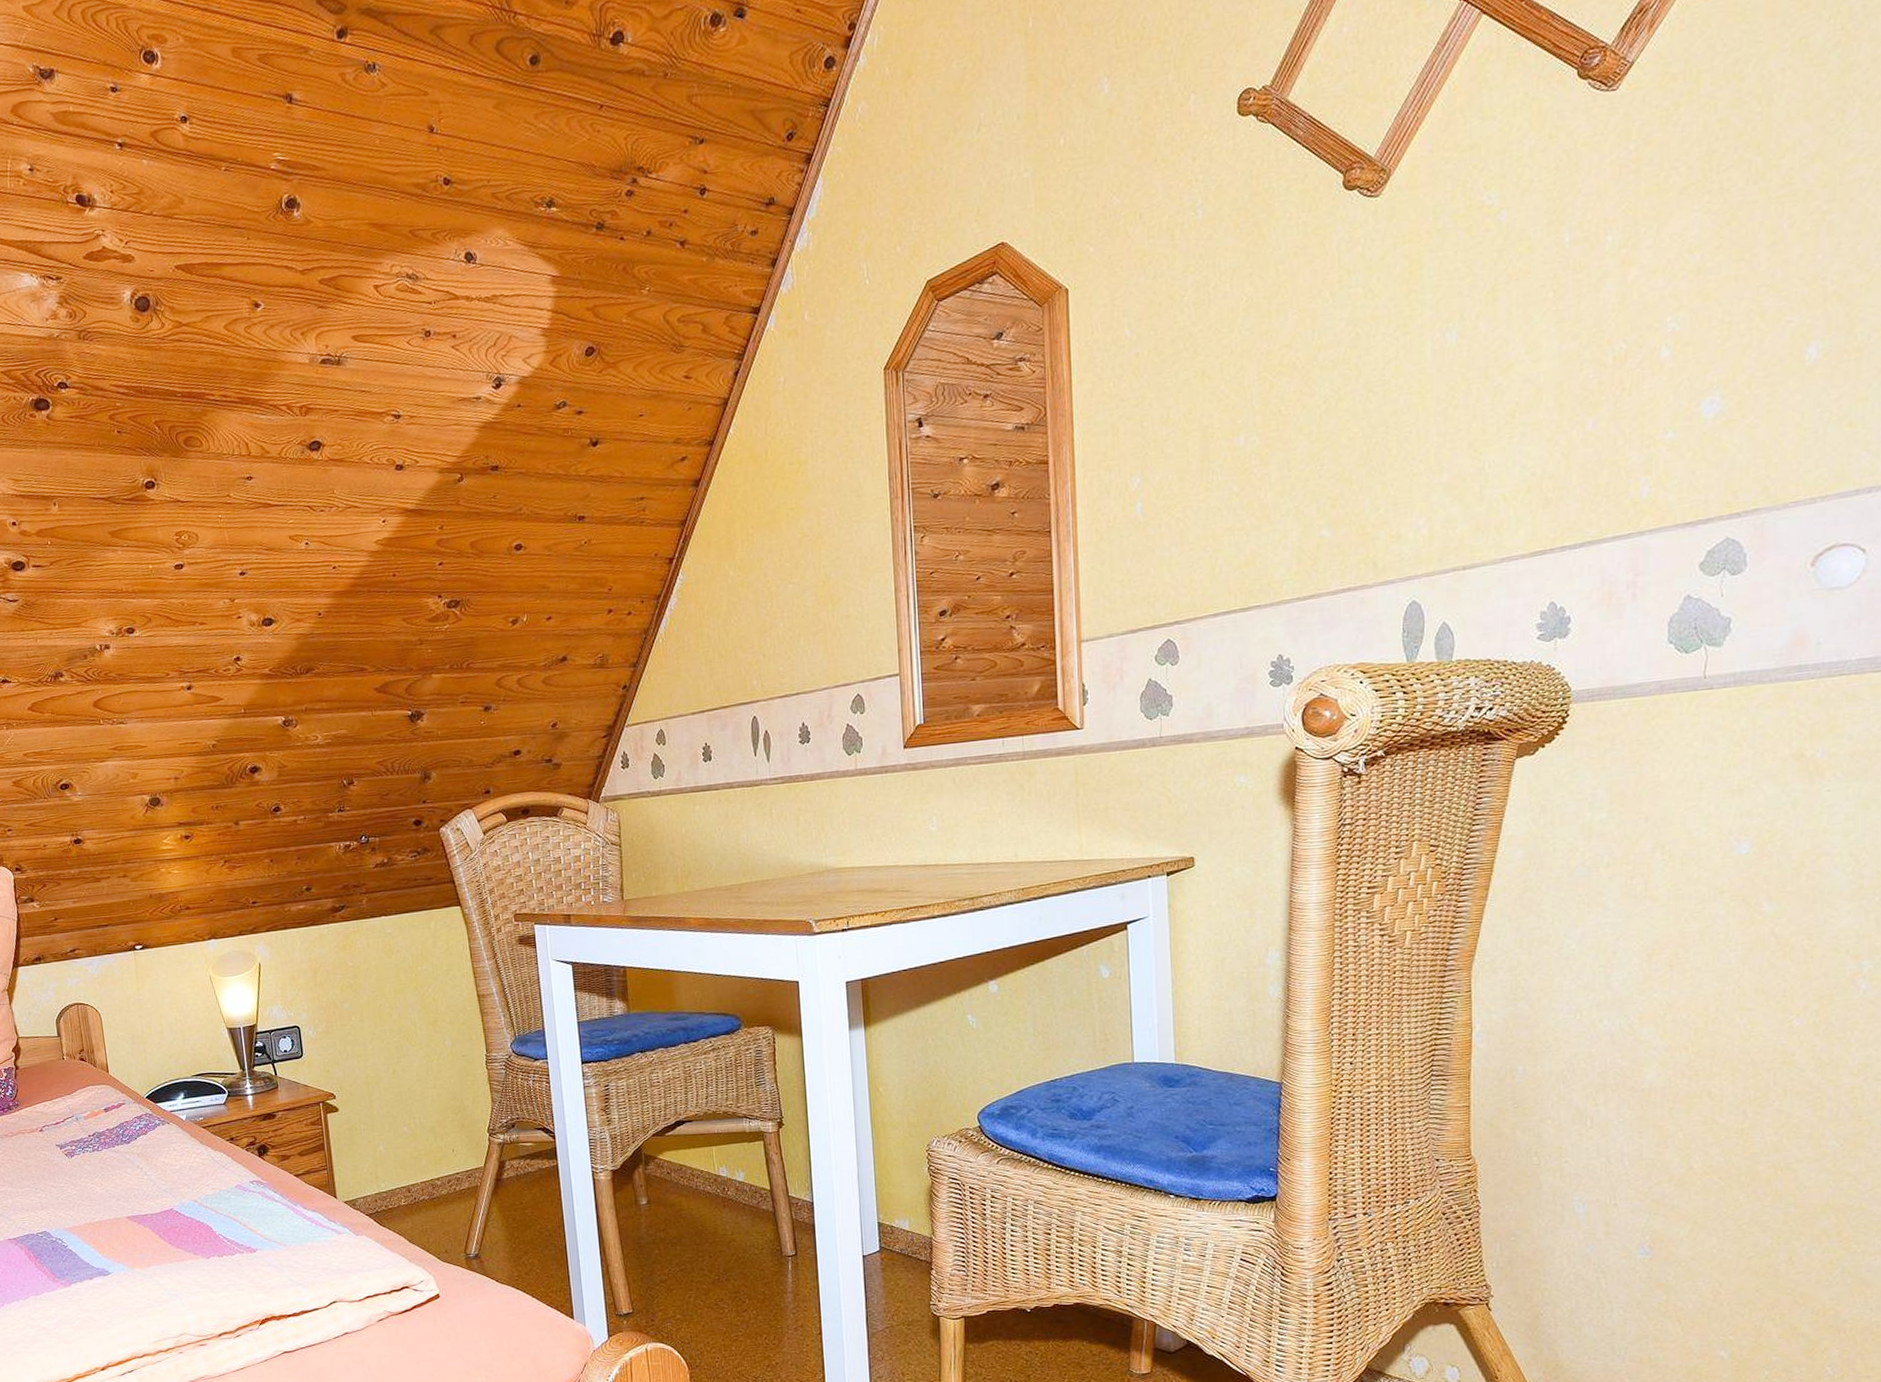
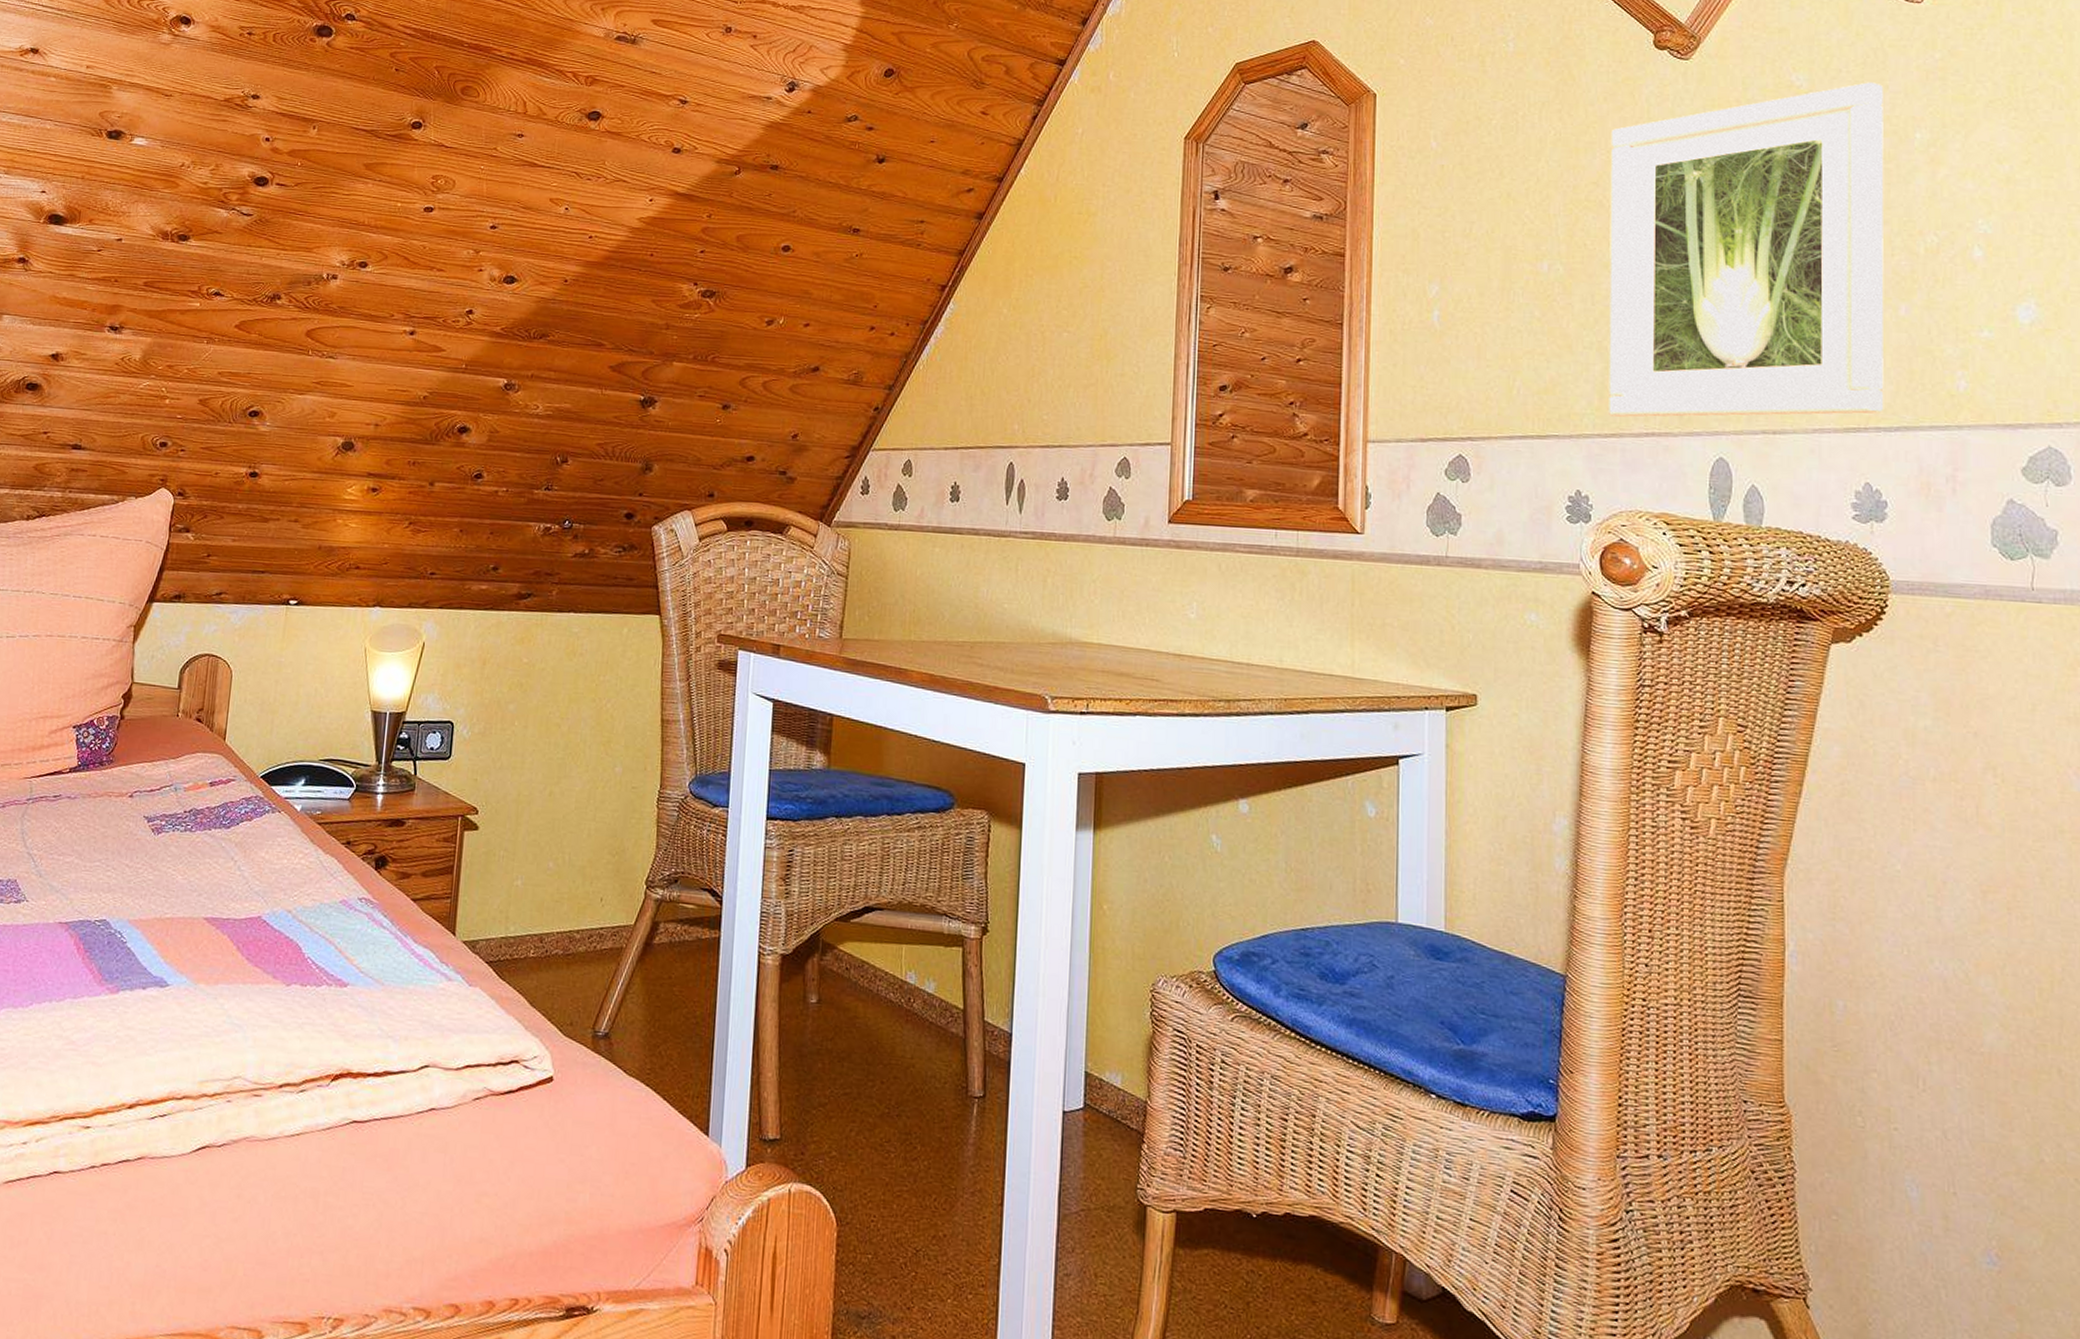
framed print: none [1302,188,1575,578] -> present [1607,82,1884,418]

